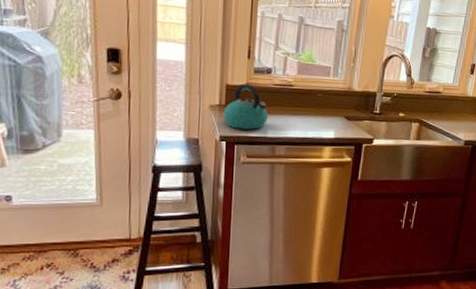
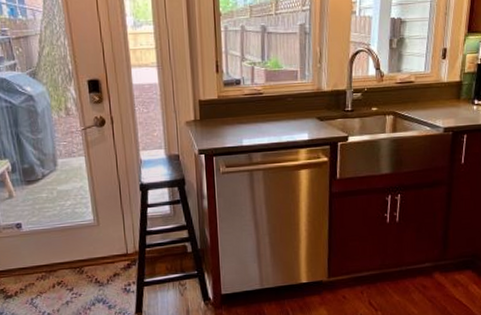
kettle: present [223,83,268,130] -> none [199,97,242,141]

